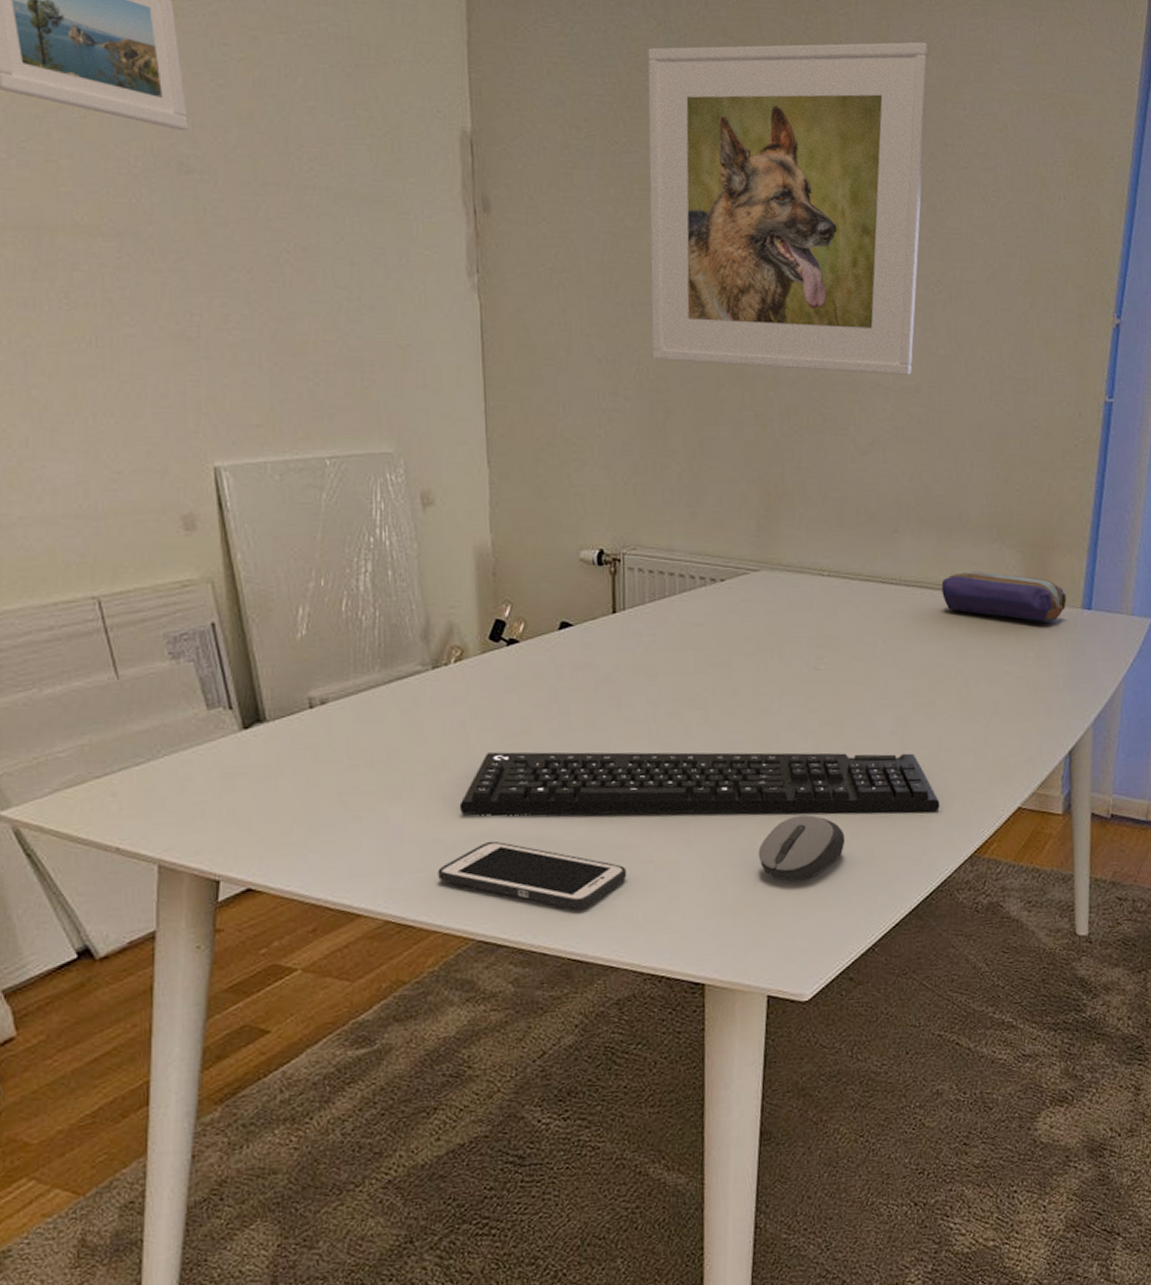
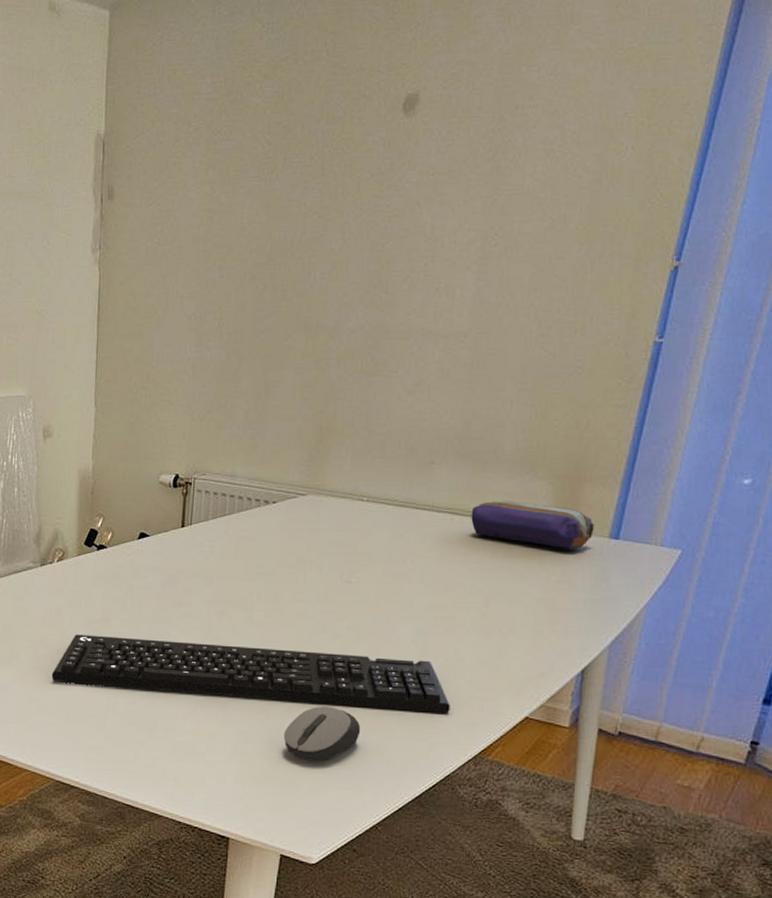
cell phone: present [438,841,627,909] -> none [32,704,175,765]
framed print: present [647,42,930,375] -> none [232,13,509,322]

